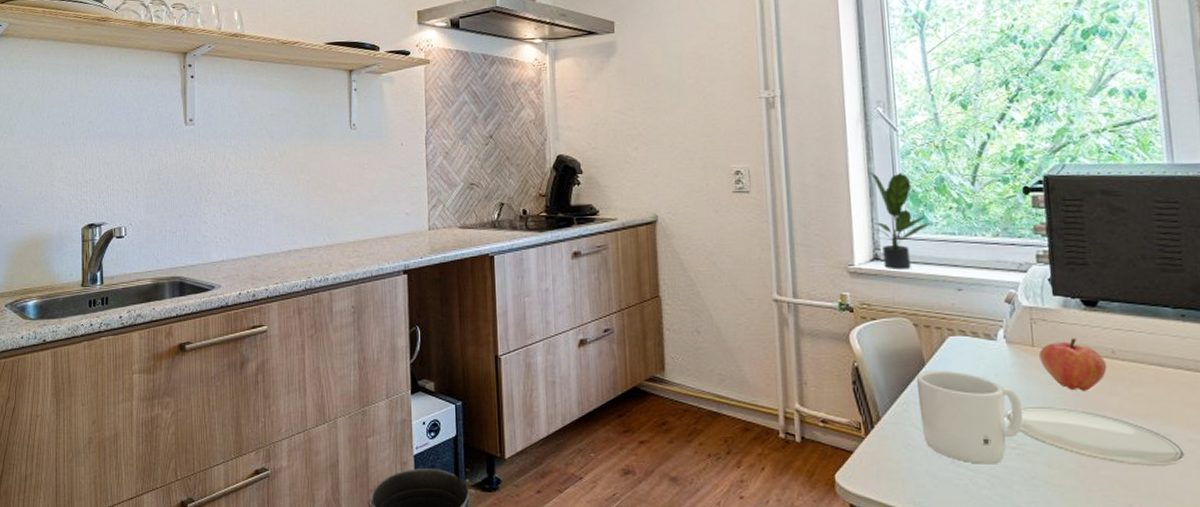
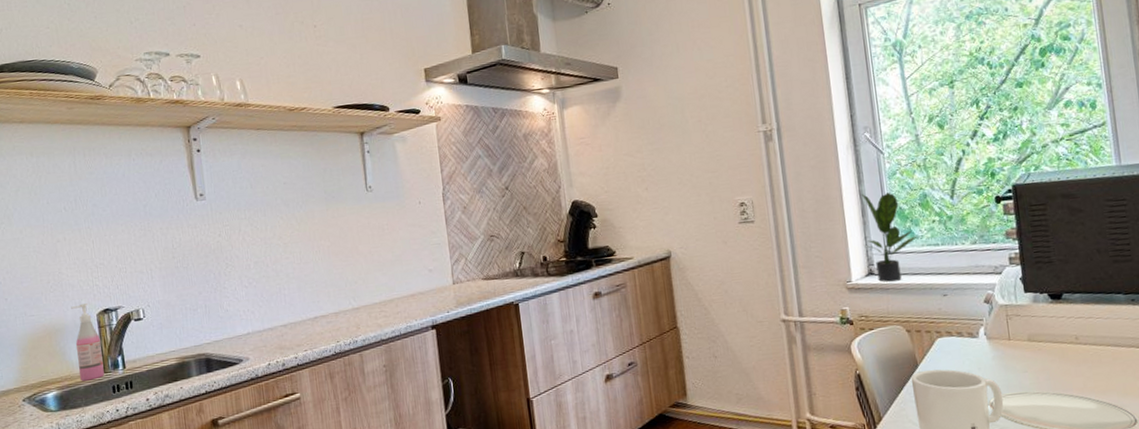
soap dispenser: none [59,217,83,294] -> present [71,303,105,382]
fruit: present [1039,338,1107,391] -> none [1015,329,1072,375]

